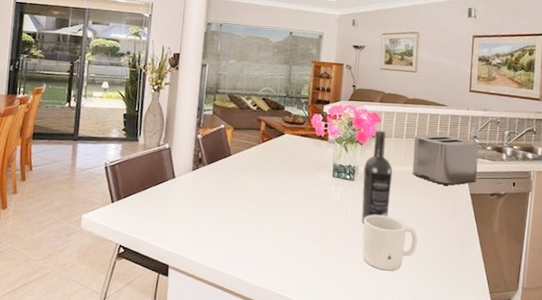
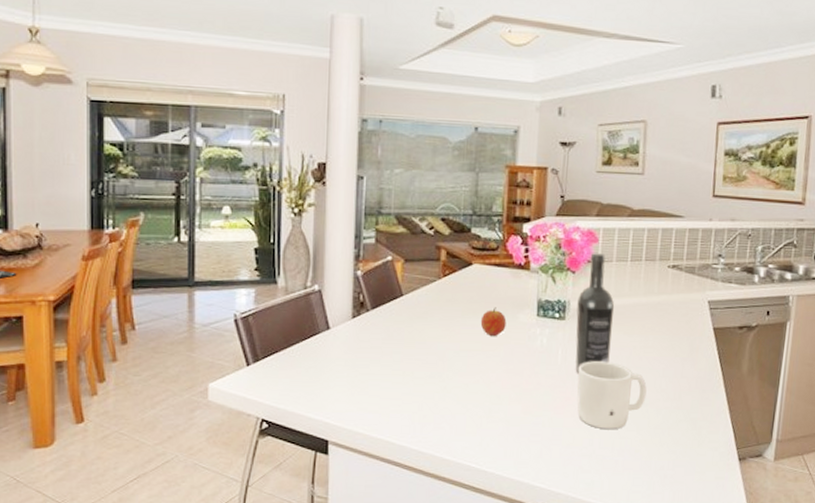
fruit: none [289,168,309,191] -> present [480,307,507,337]
toaster: present [412,134,479,186] -> none [639,255,725,320]

